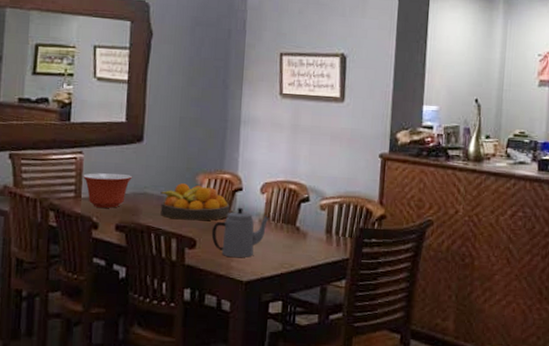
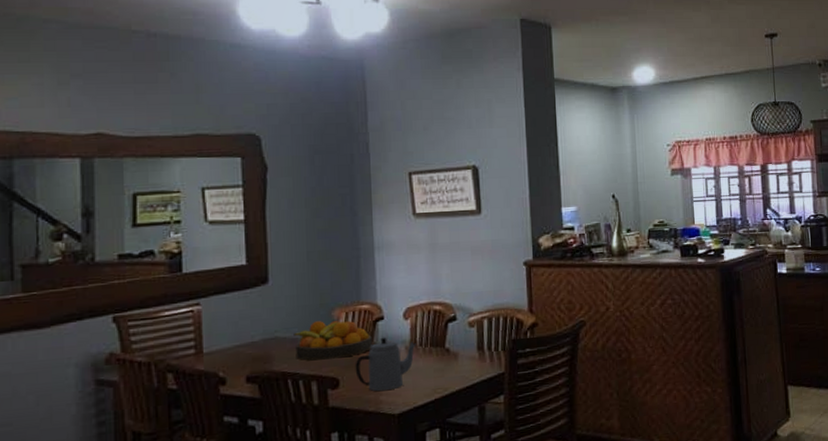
mixing bowl: present [83,172,133,208] -> none [203,320,261,361]

